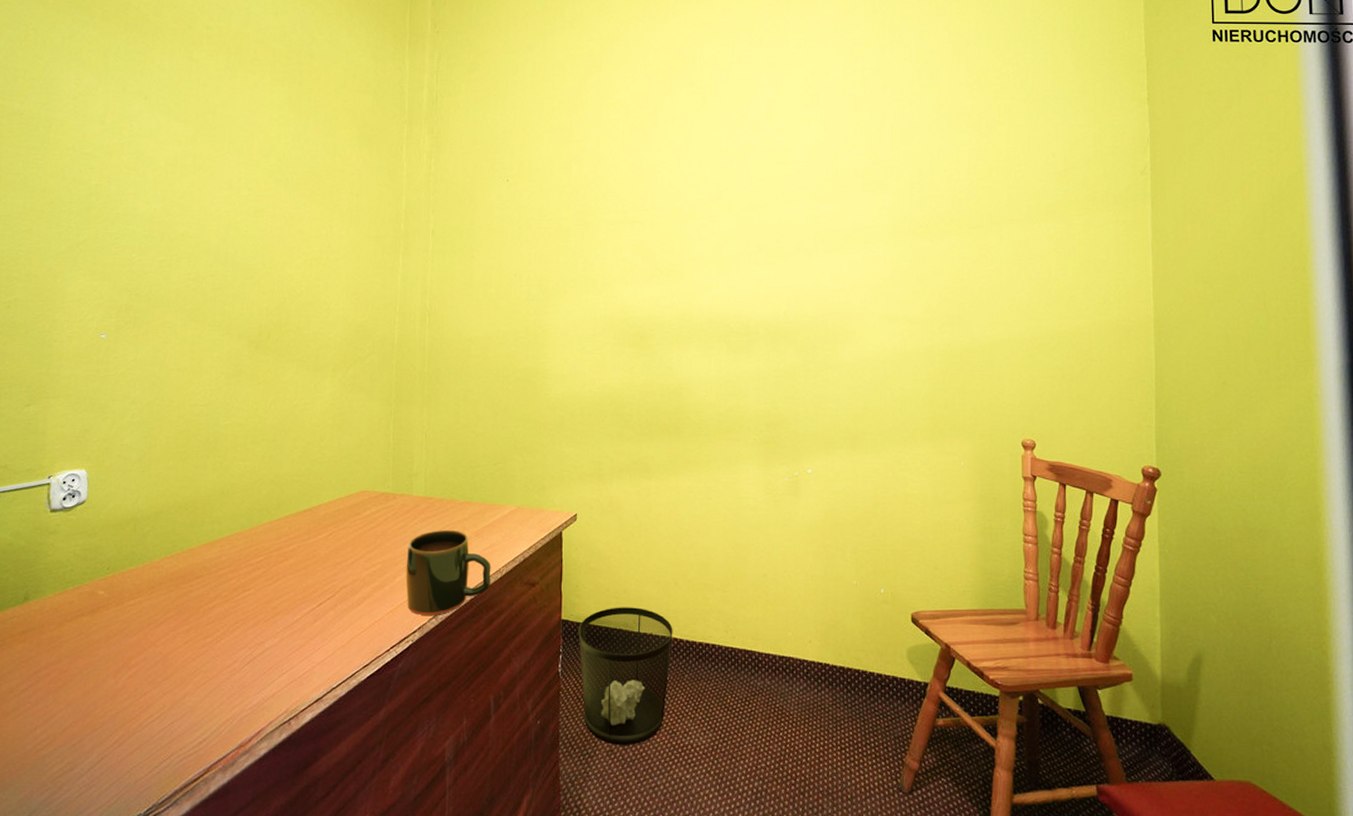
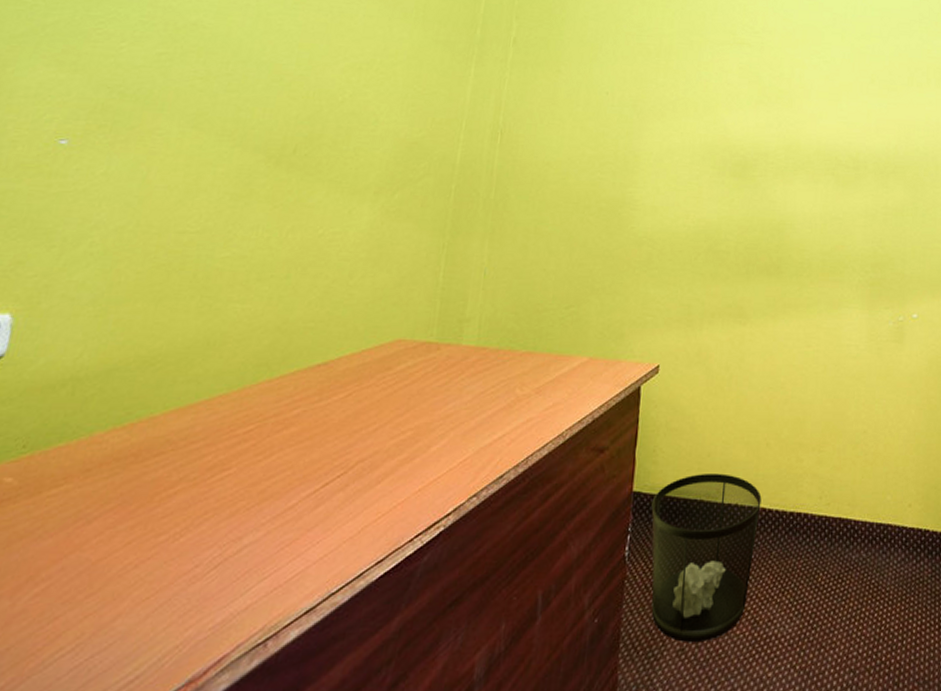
mug: present [405,529,491,615] -> none [442,386,553,493]

